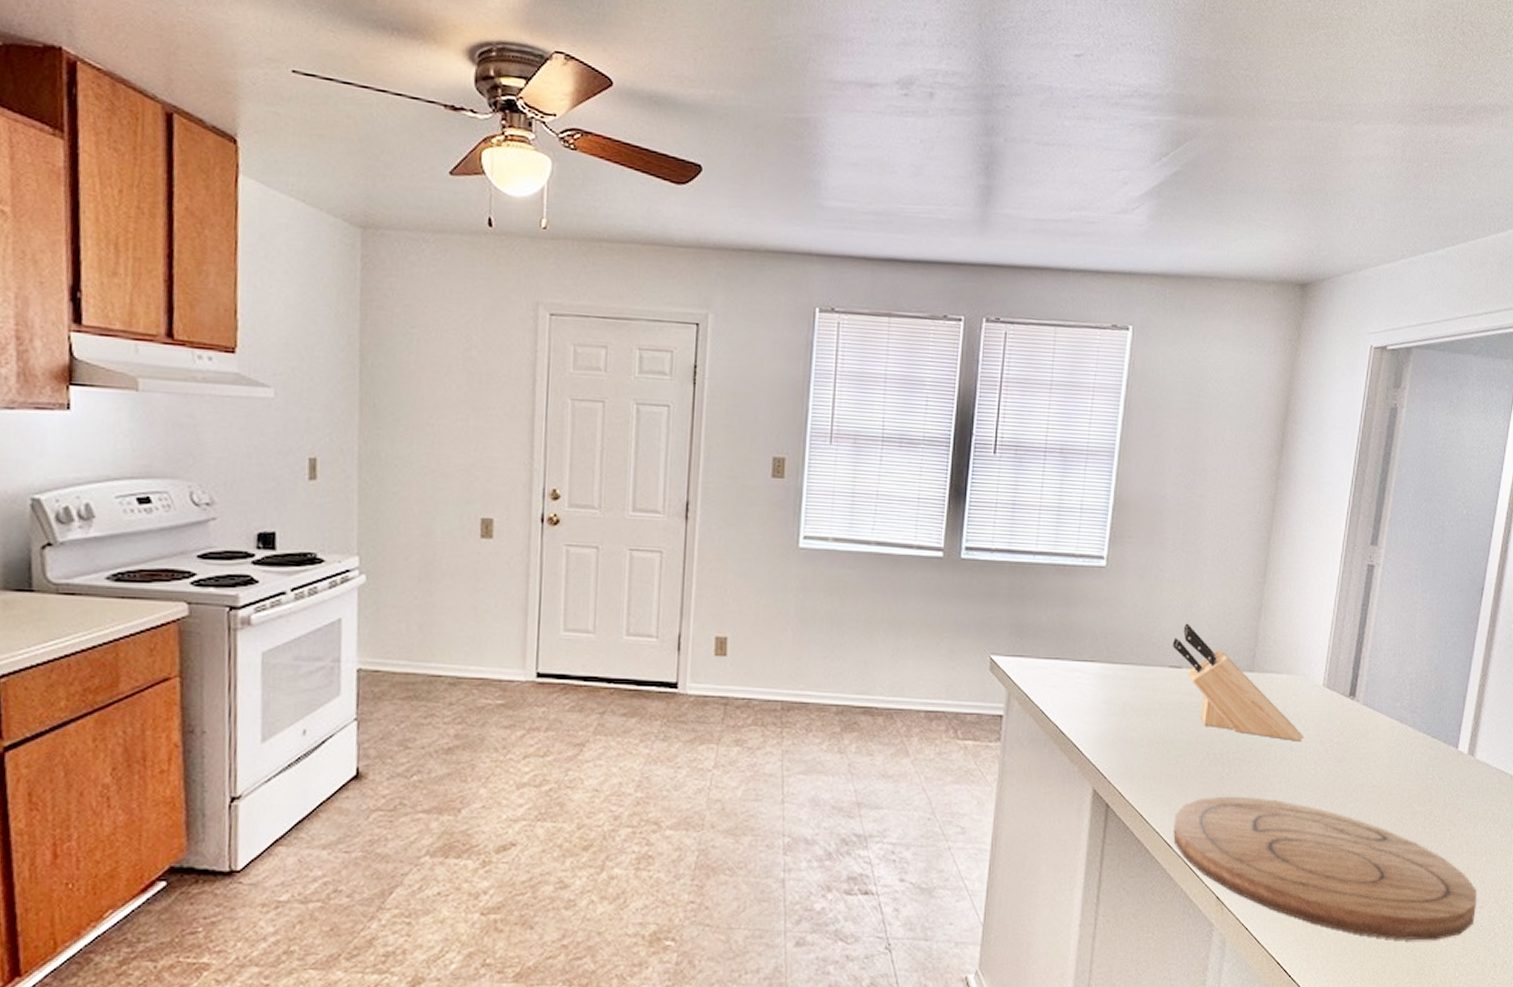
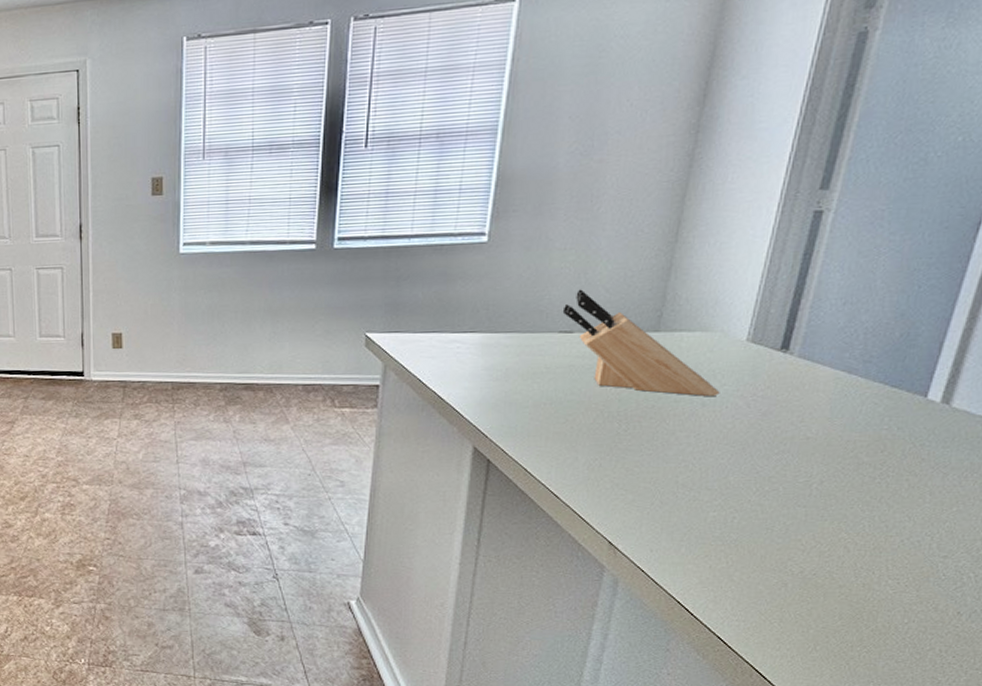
cutting board: present [1173,796,1476,941] -> none [561,450,940,588]

